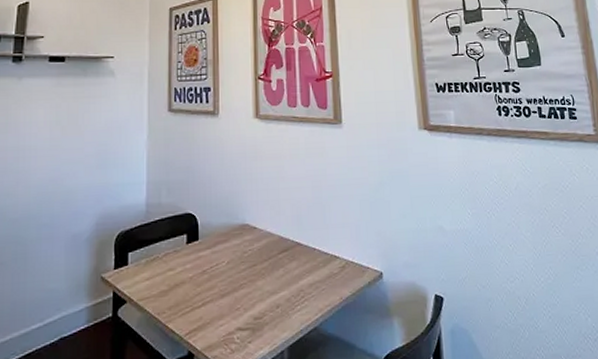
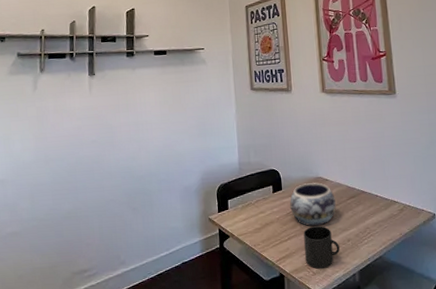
decorative bowl: none [207,231,264,289] -> present [290,182,336,227]
mug: none [222,287,266,345] -> present [303,226,340,269]

